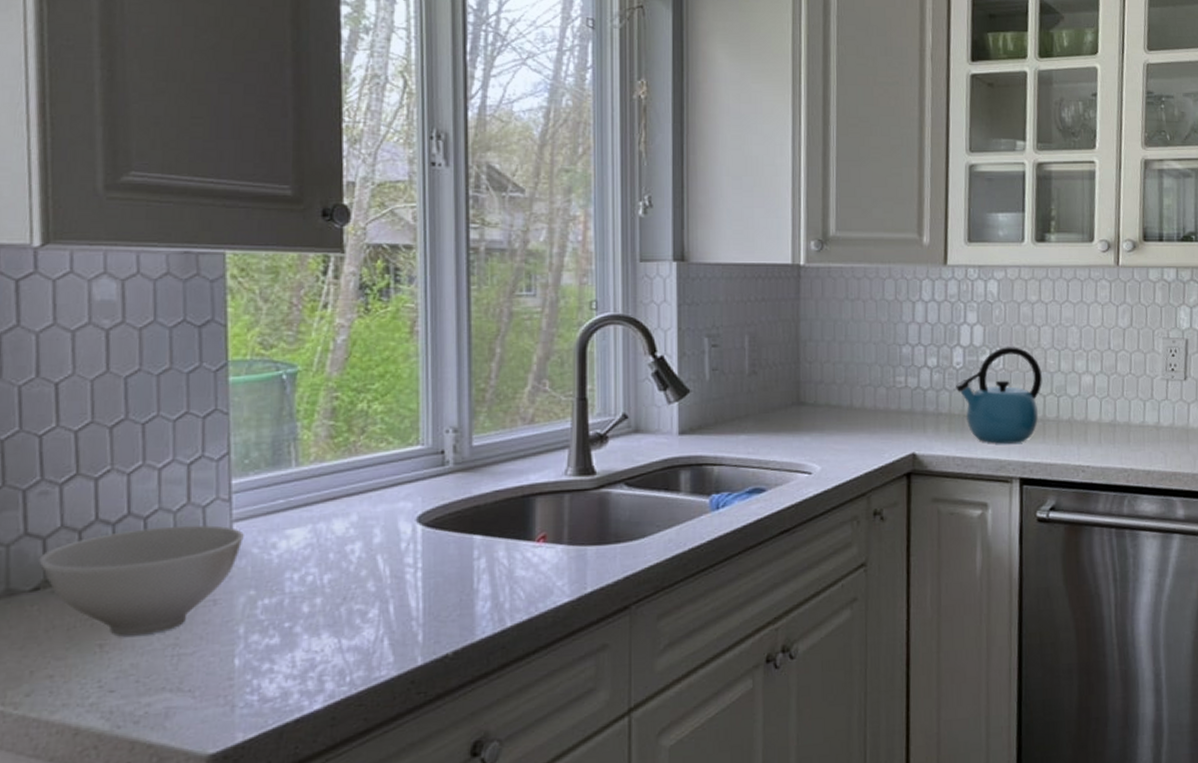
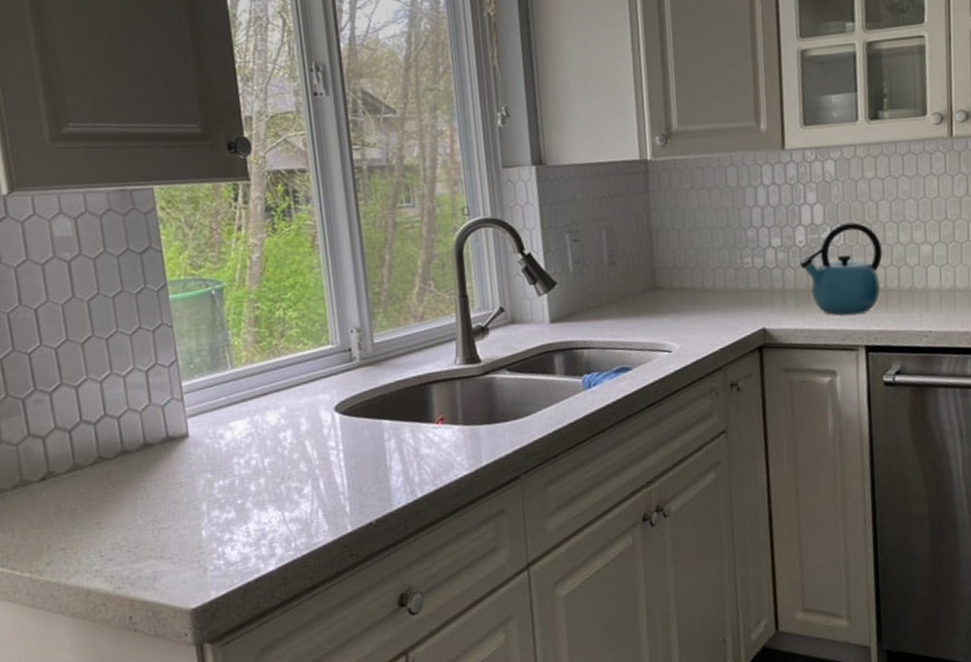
bowl: present [39,525,244,637] -> none [41,421,197,515]

